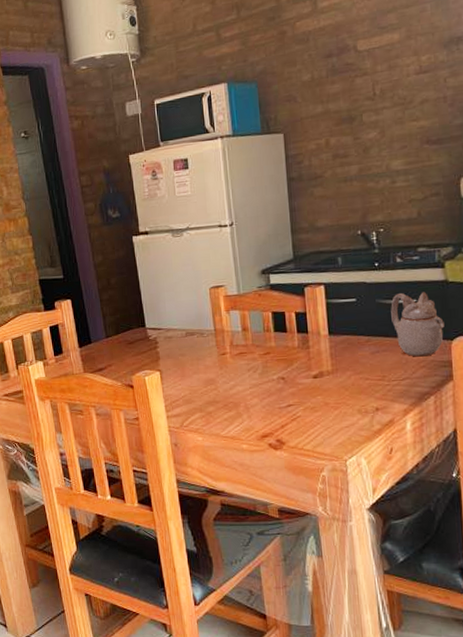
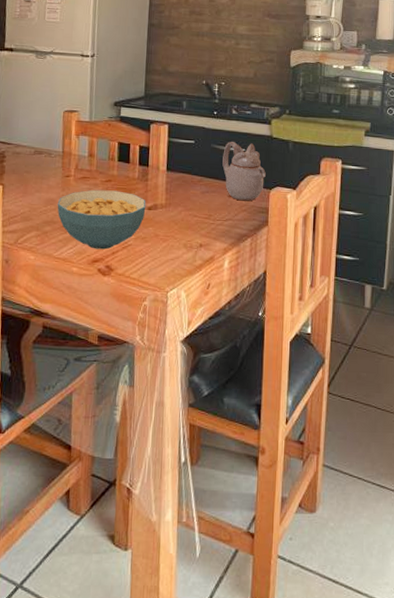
cereal bowl: none [217,362,311,424] -> present [57,189,146,250]

